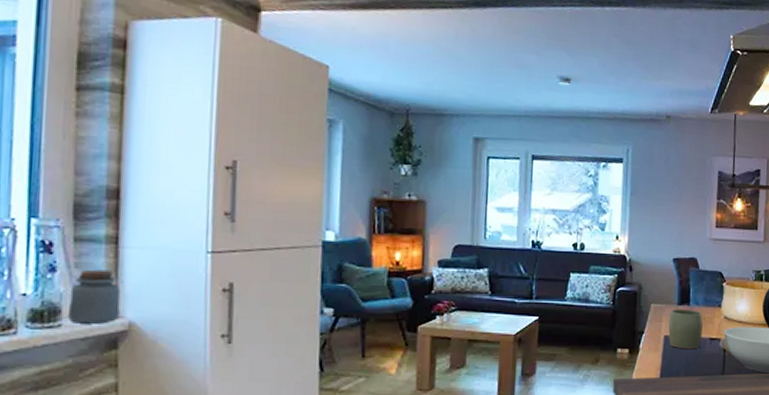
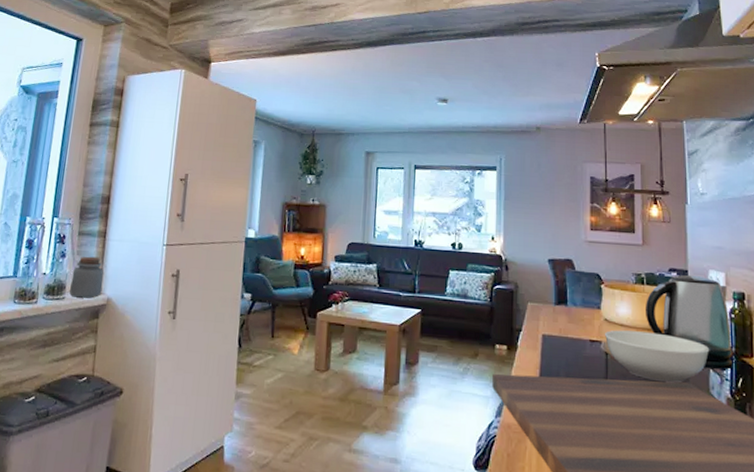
mug: present [668,309,704,350] -> none [546,309,583,350]

